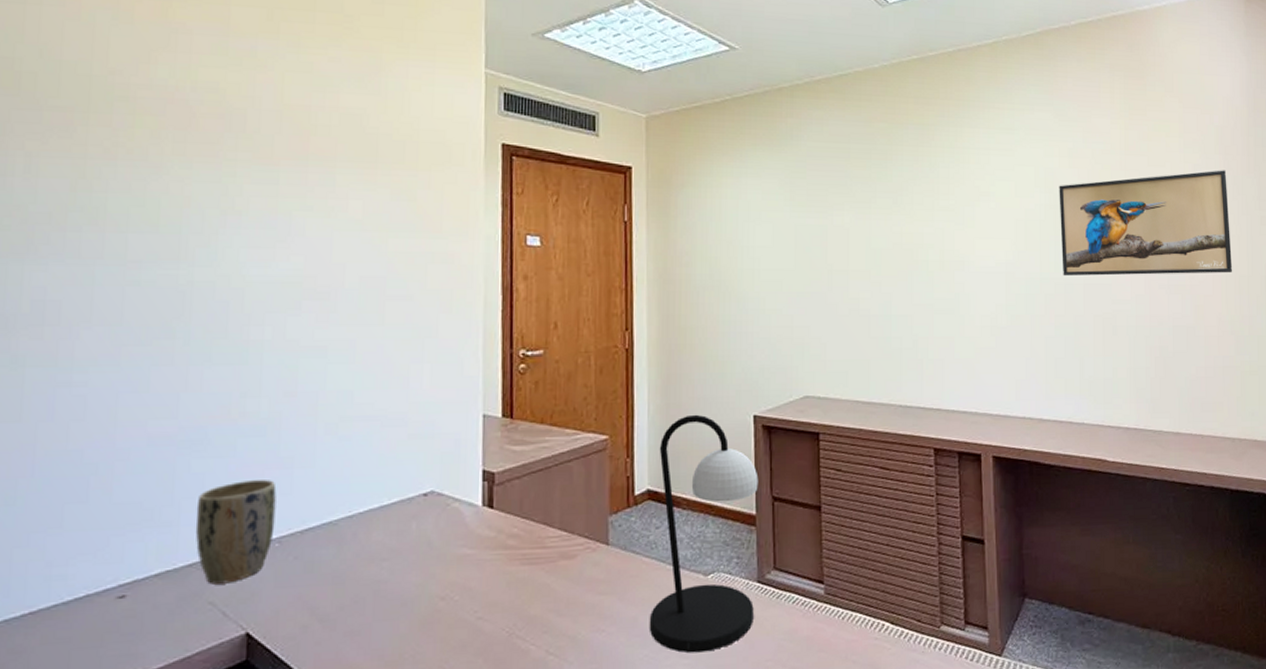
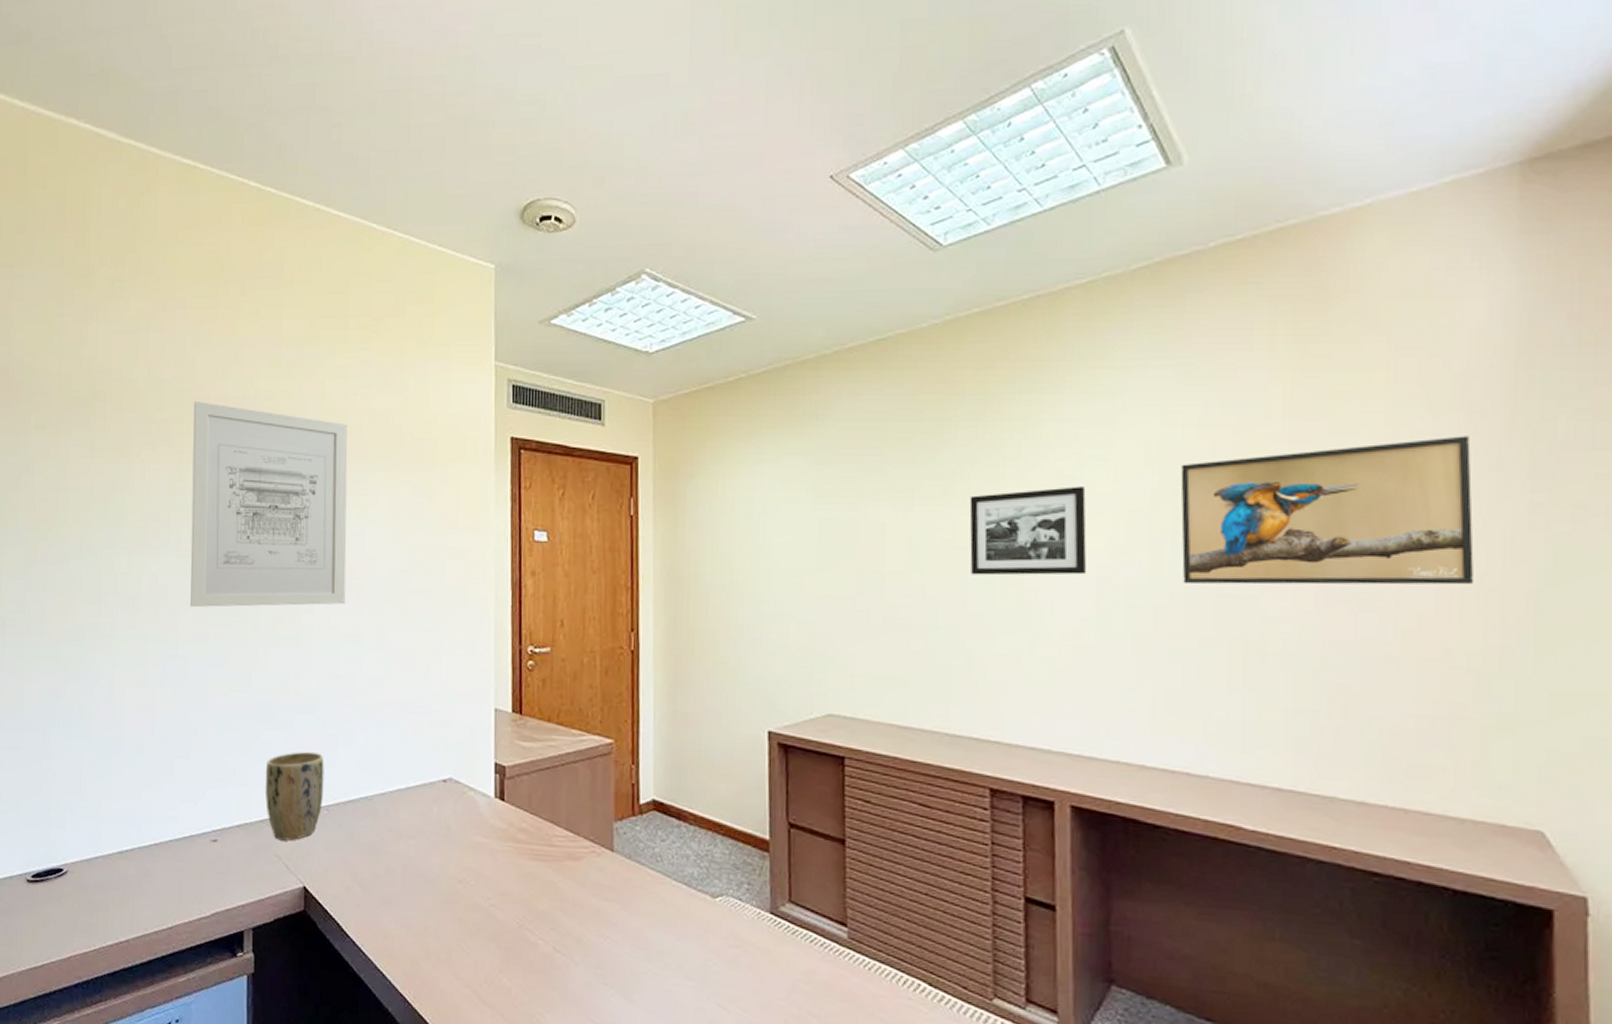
wall art: none [94,88,313,325] -> present [190,402,348,608]
table lamp: present [650,414,759,653] -> none [655,724,773,978]
picture frame: none [913,201,999,272] -> present [969,486,1087,576]

